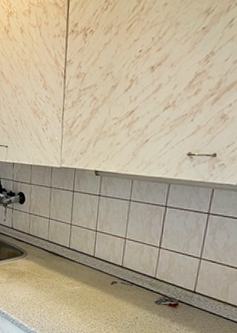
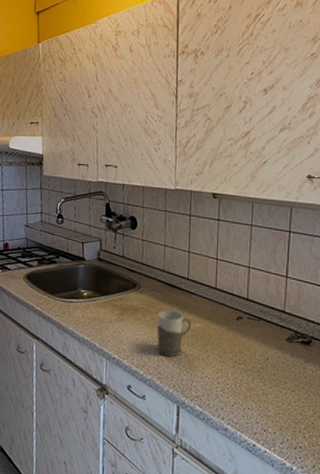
mug: none [40,275,71,313] -> present [157,310,192,356]

